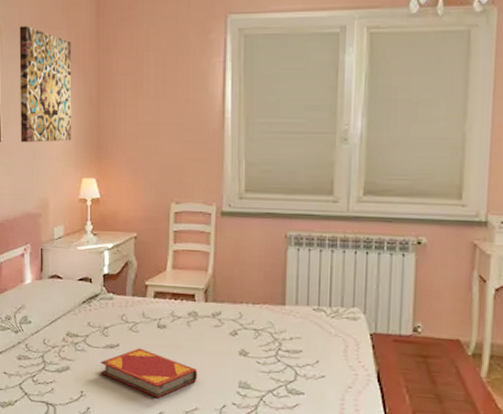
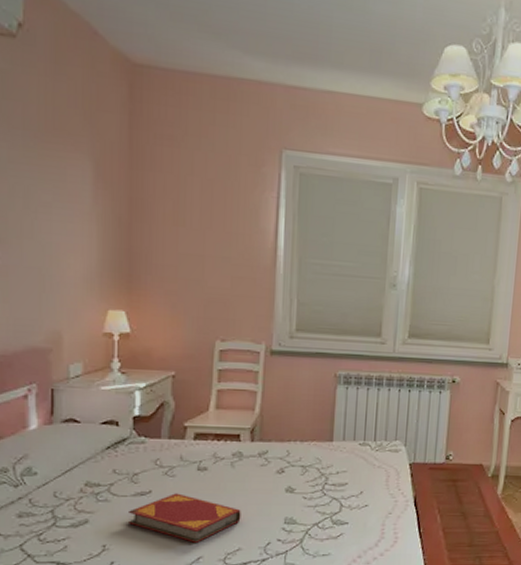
wall art: present [19,26,72,143] -> none [22,124,96,267]

